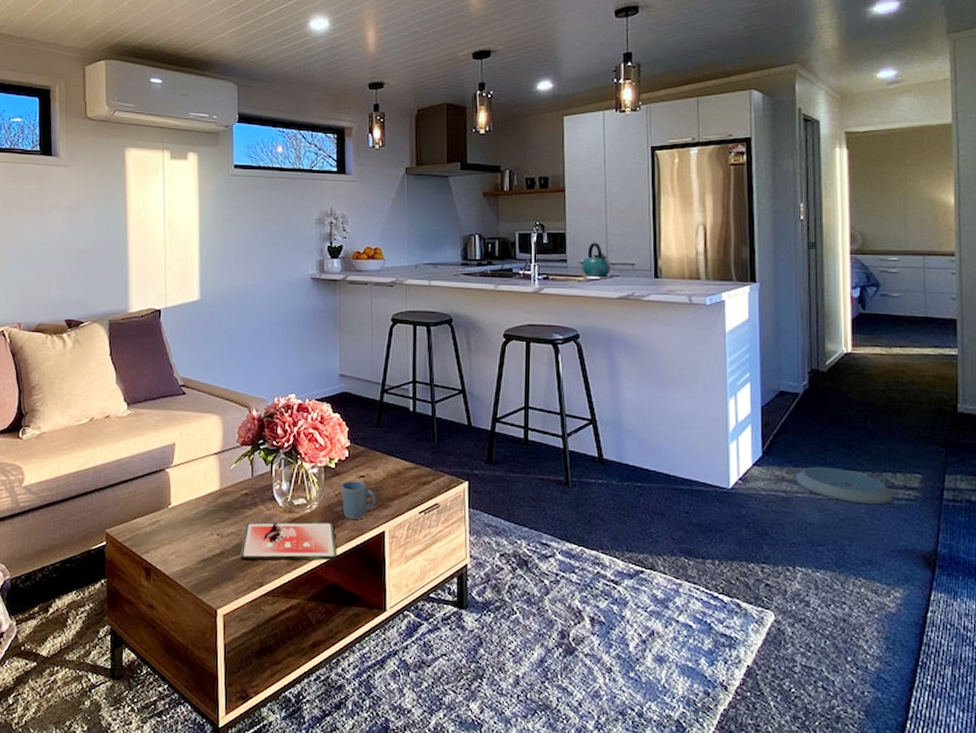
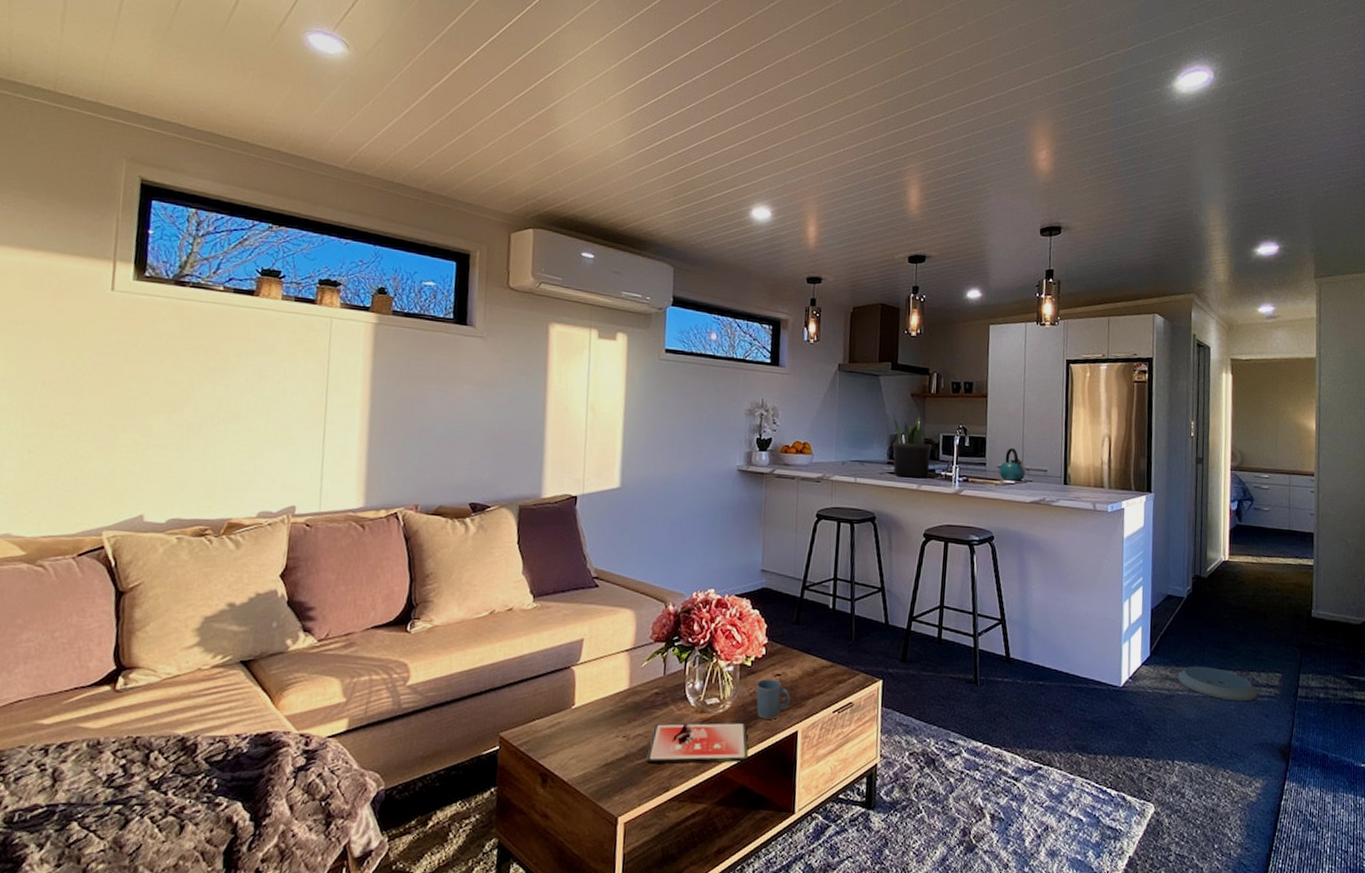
planter: none [465,214,508,279] -> present [892,414,932,479]

